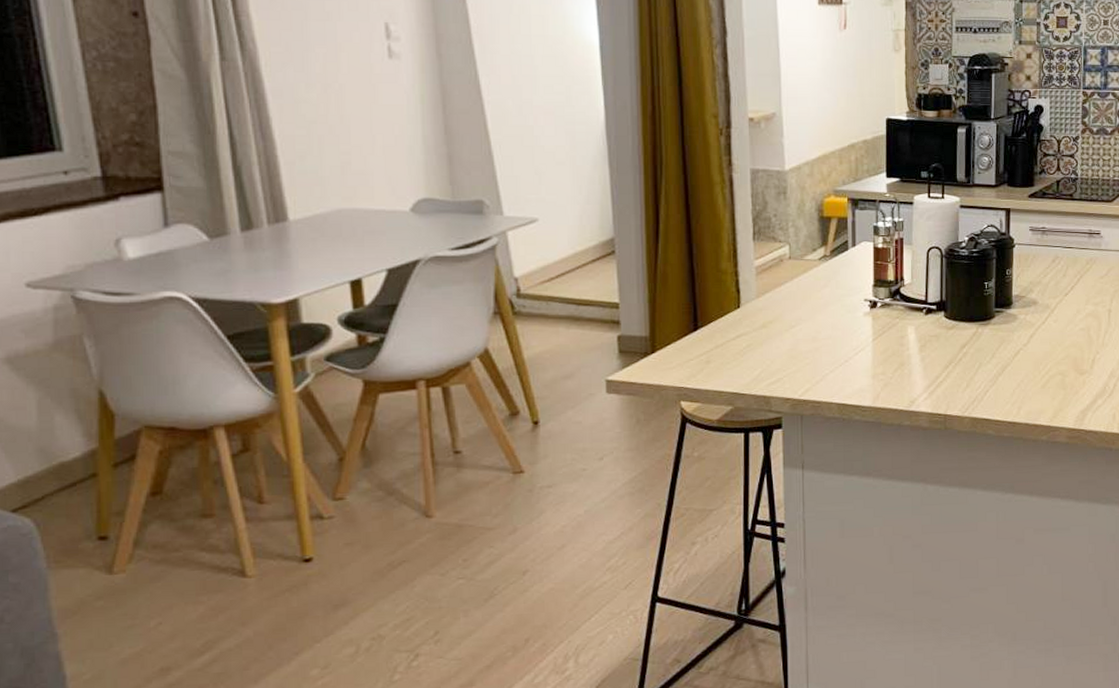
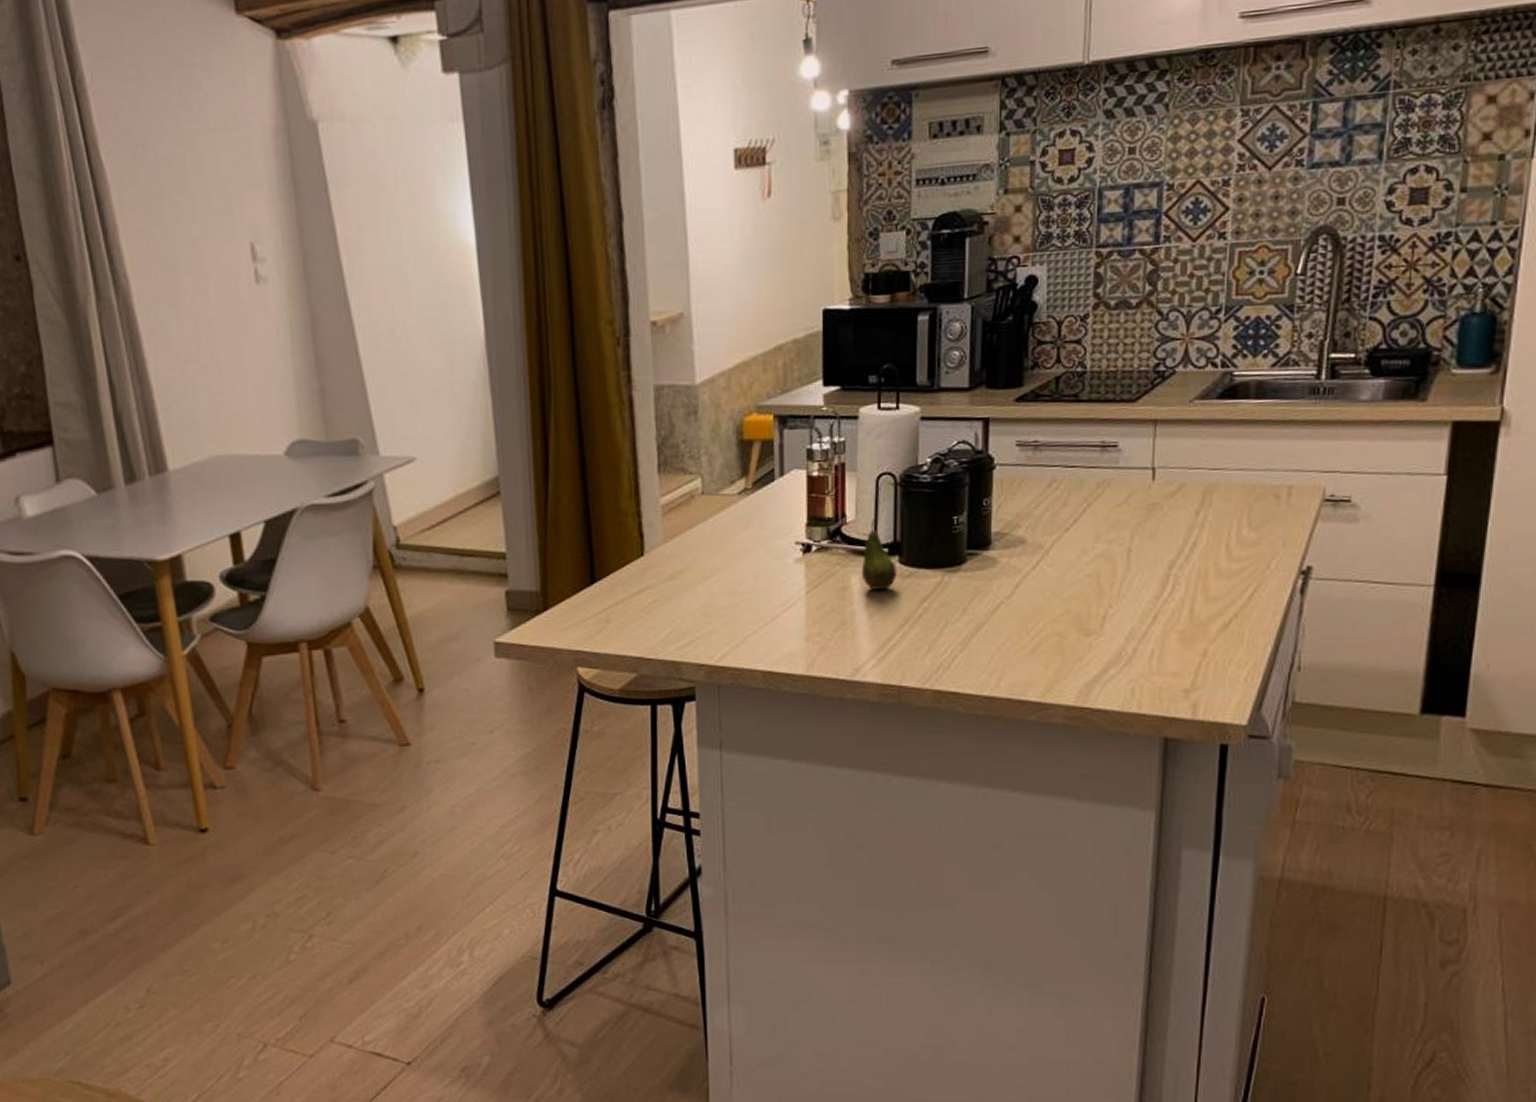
fruit: none [915,282,943,339] -> present [861,518,897,591]

